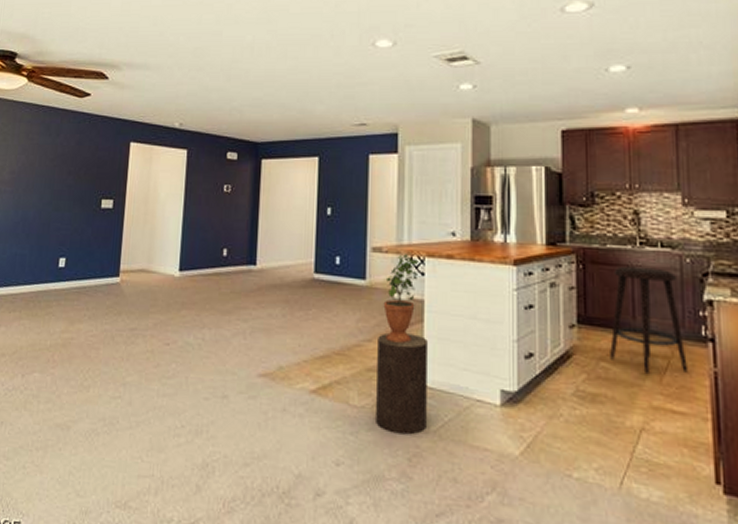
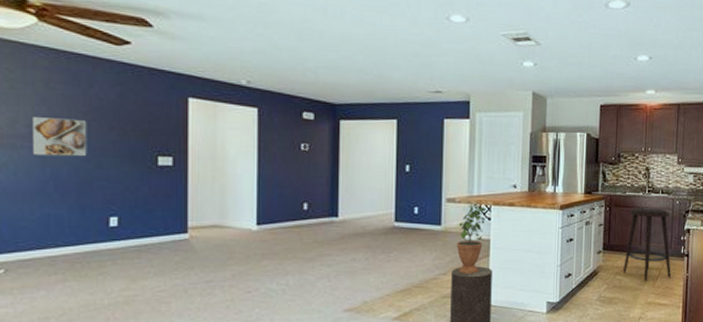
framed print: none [10,165,52,200] -> present [31,117,87,157]

